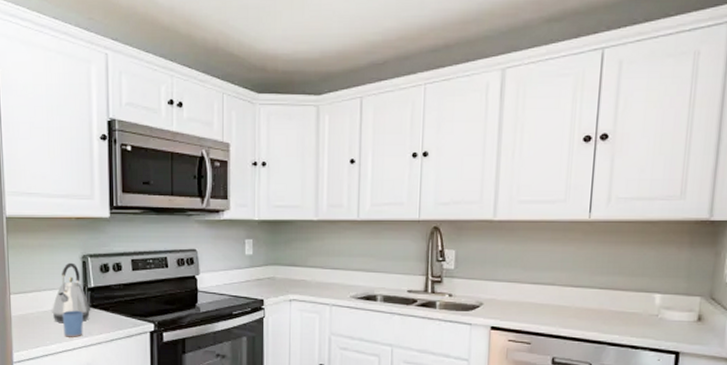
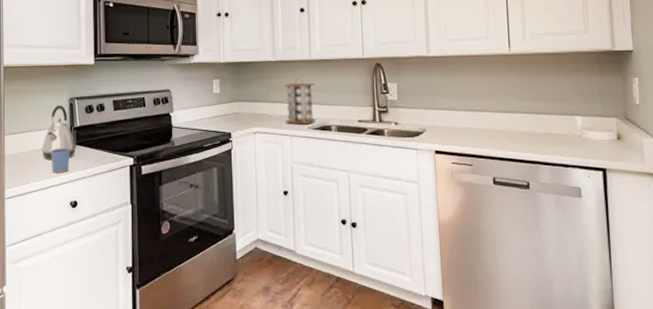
spice rack: none [326,239,361,293] -> present [285,77,316,125]

